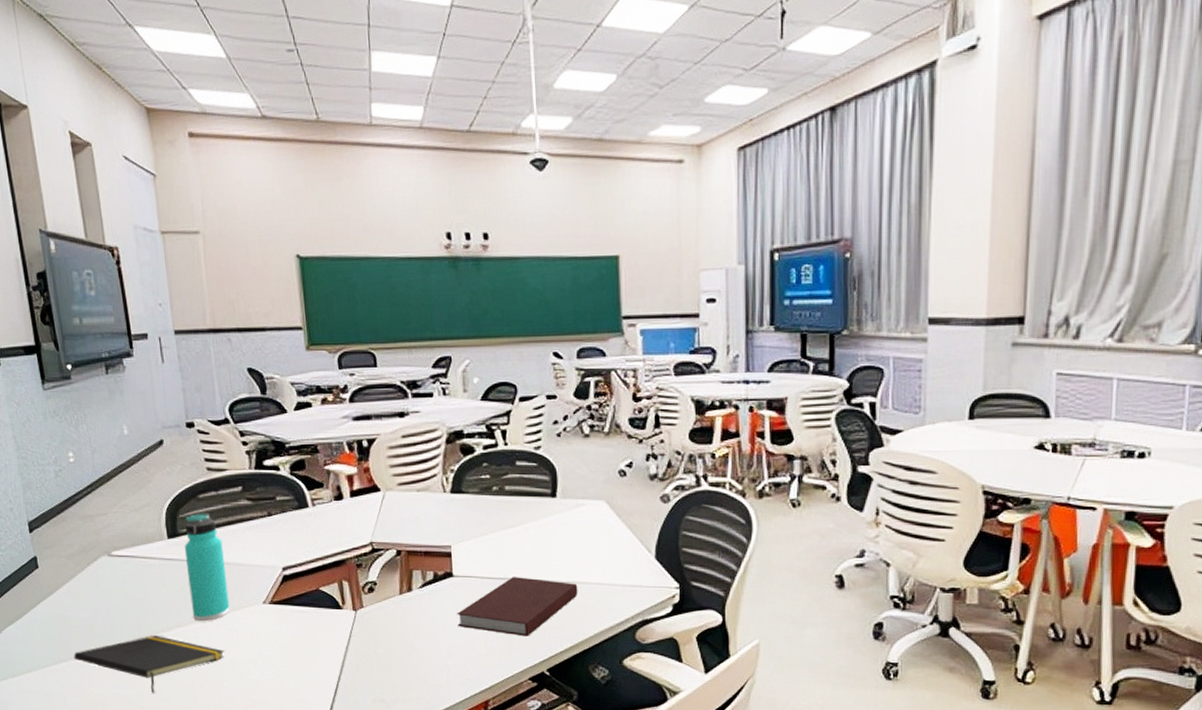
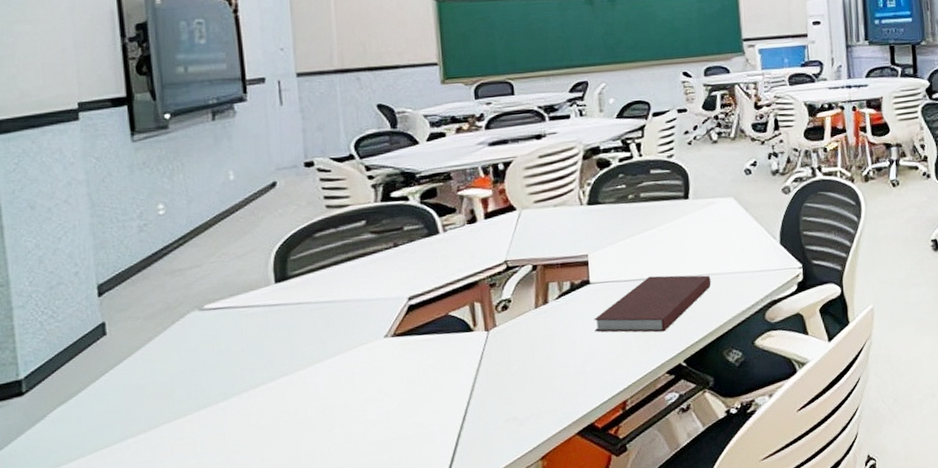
notepad: present [74,634,225,693] -> none [144,389,337,455]
thermos bottle: present [184,512,230,621] -> none [294,251,346,367]

